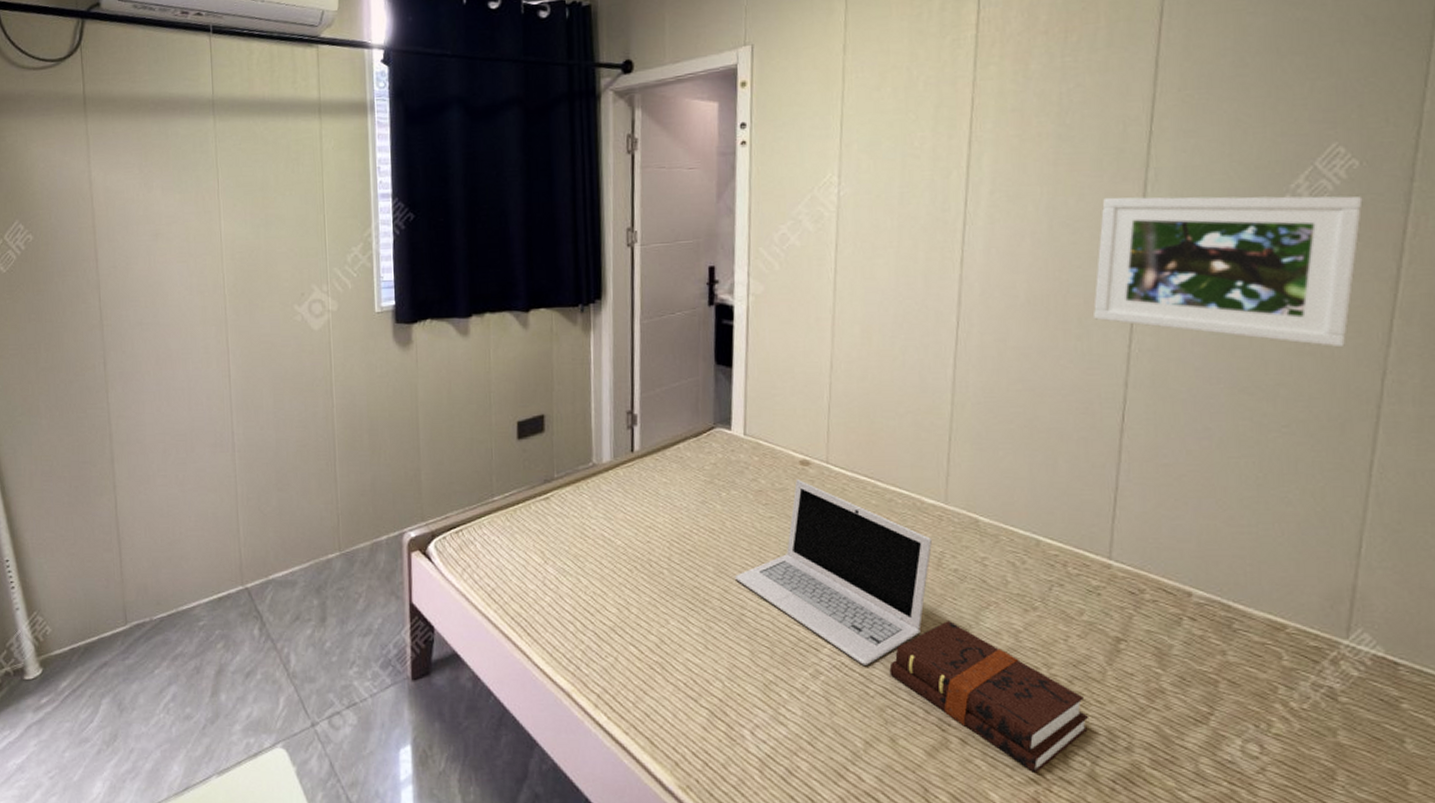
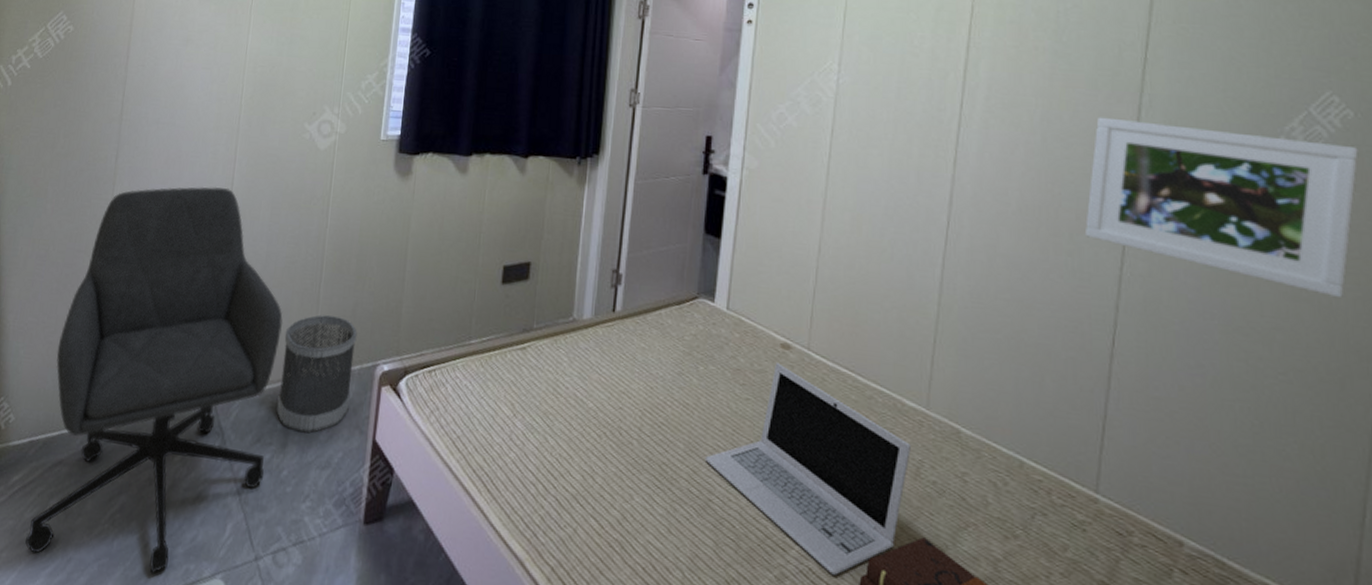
office chair: none [81,380,308,751] -> present [25,186,283,574]
wastebasket: none [307,492,382,605] -> present [276,314,357,434]

